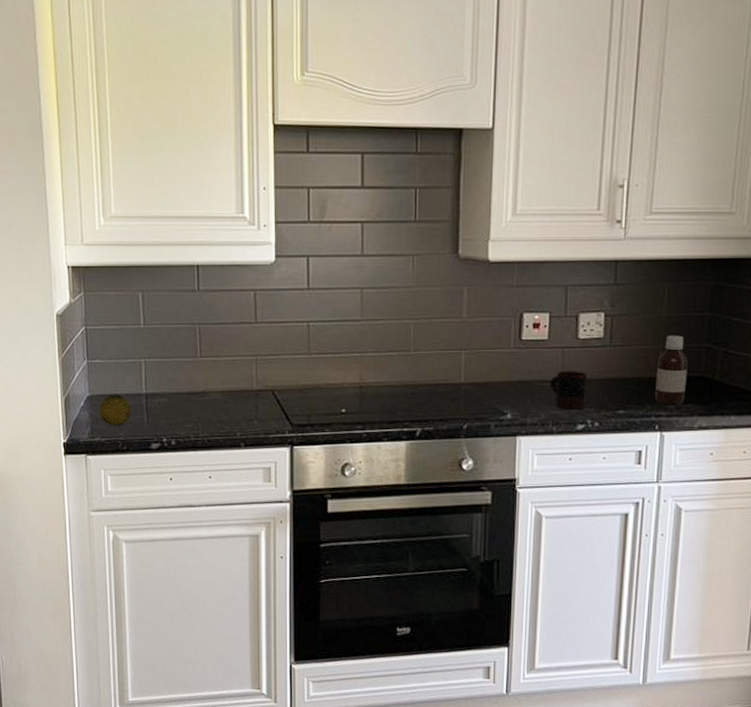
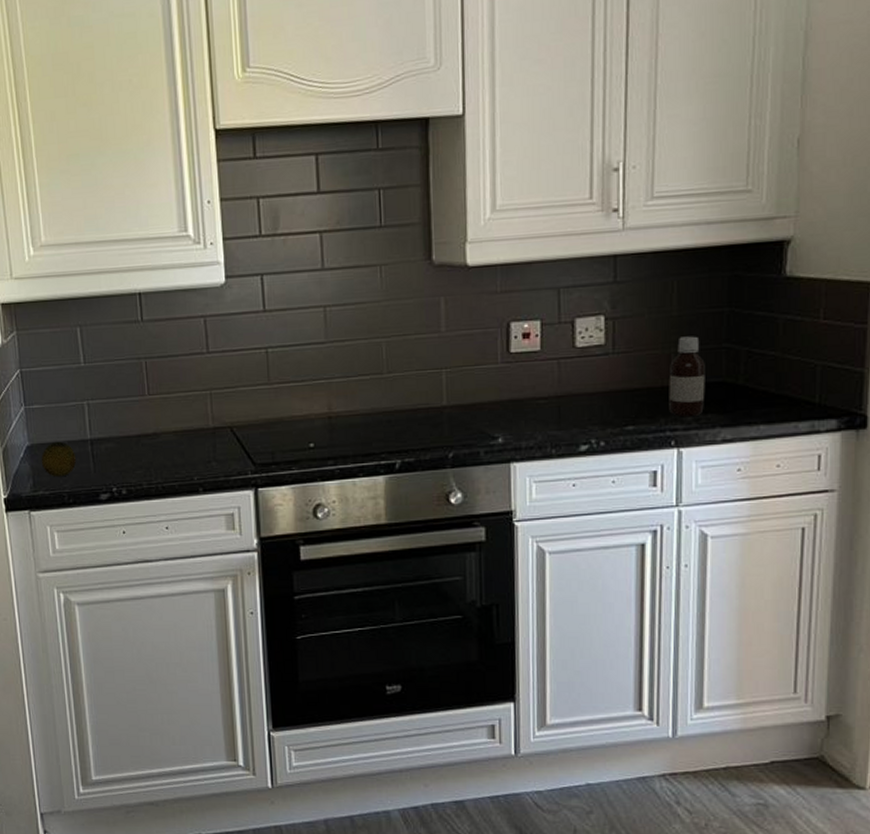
mug: present [551,371,588,410] -> none [546,384,589,429]

